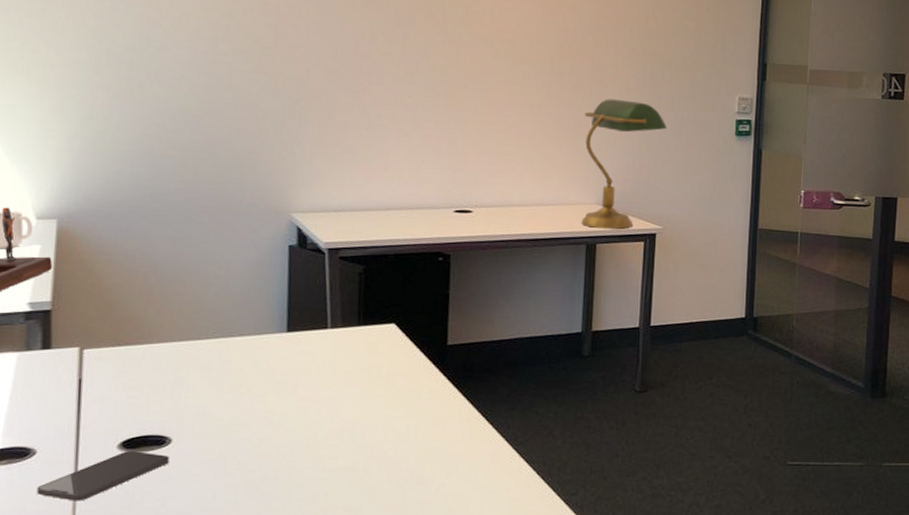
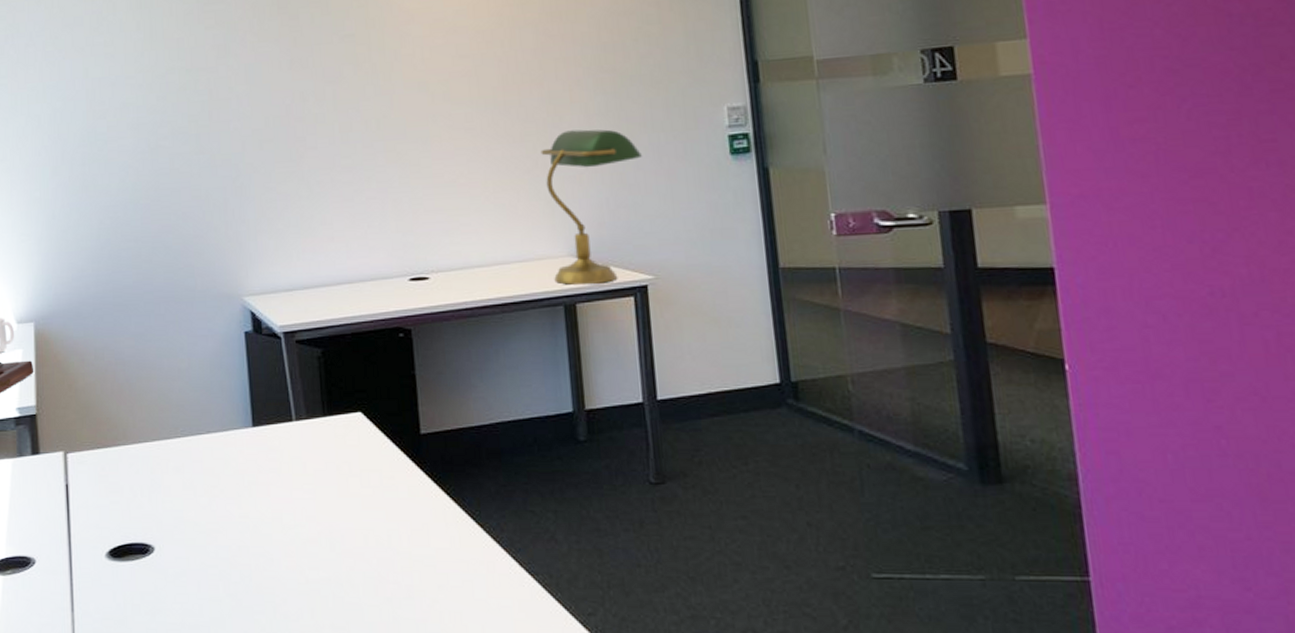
phone: present [37,450,169,501] -> none [39,559,154,614]

